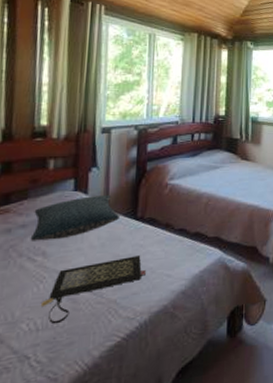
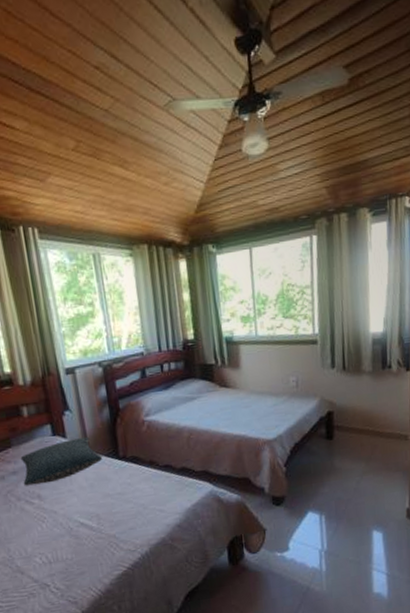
clutch bag: present [40,254,146,325] -> none [47,492,138,558]

